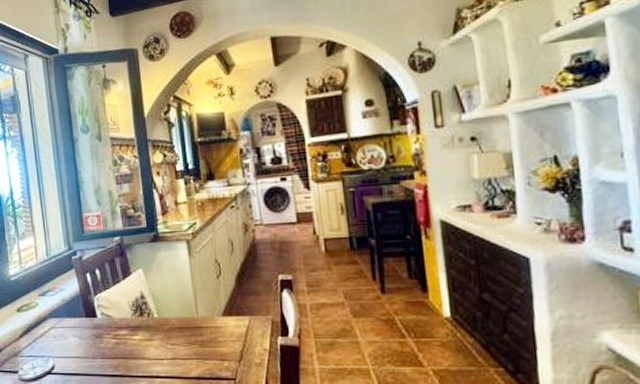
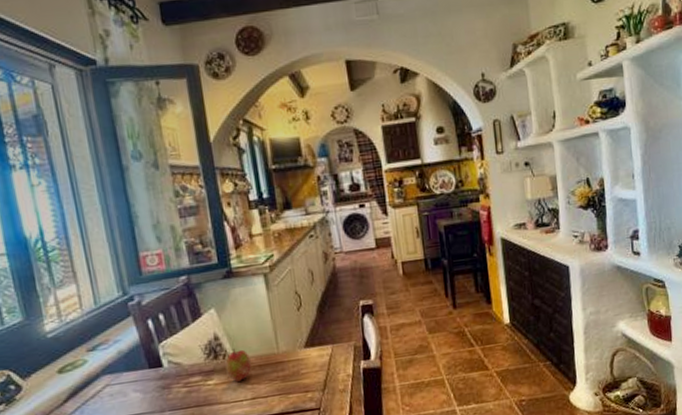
apple: none [149,307,172,340] -> present [225,347,251,382]

